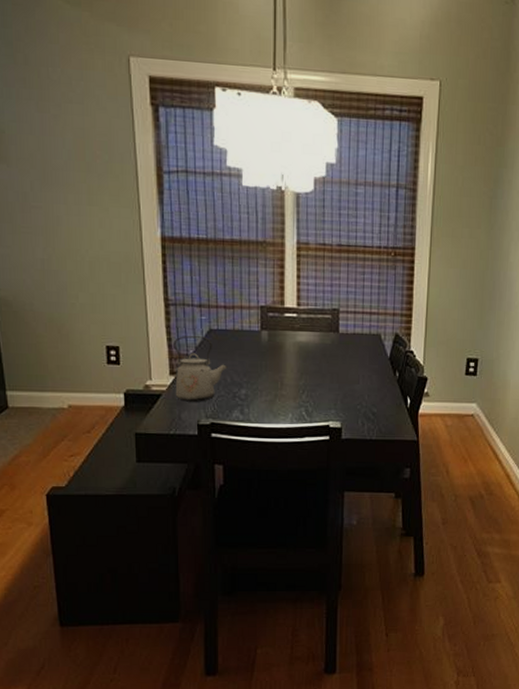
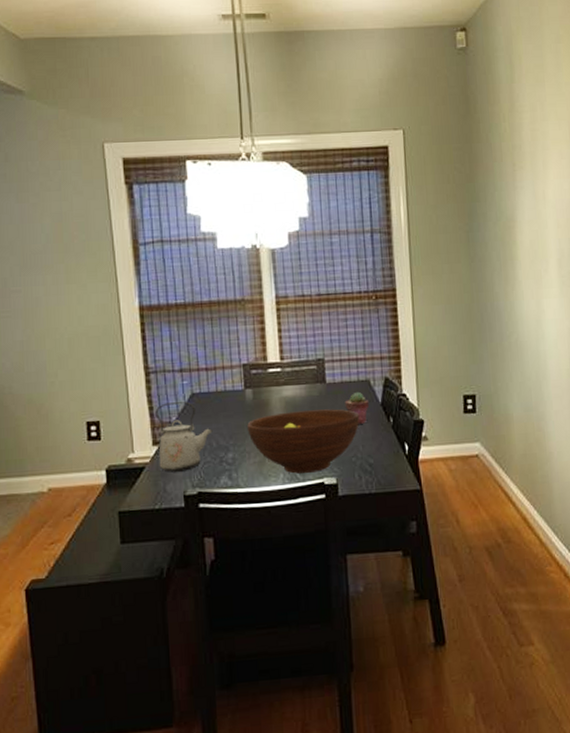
fruit bowl: none [261,356,367,415] -> present [247,409,359,474]
potted succulent: none [355,344,378,375] -> present [345,391,370,424]

